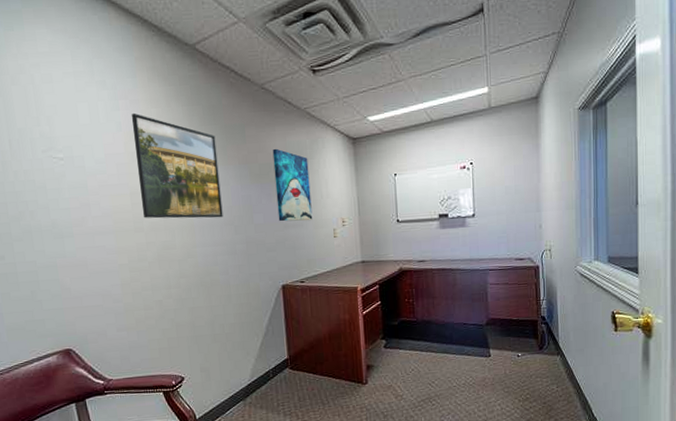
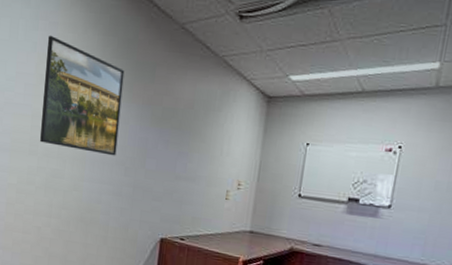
wall art: present [272,148,313,222] -> none [171,93,215,177]

